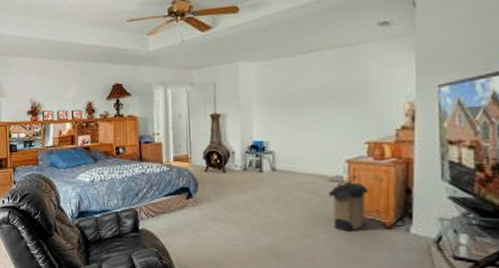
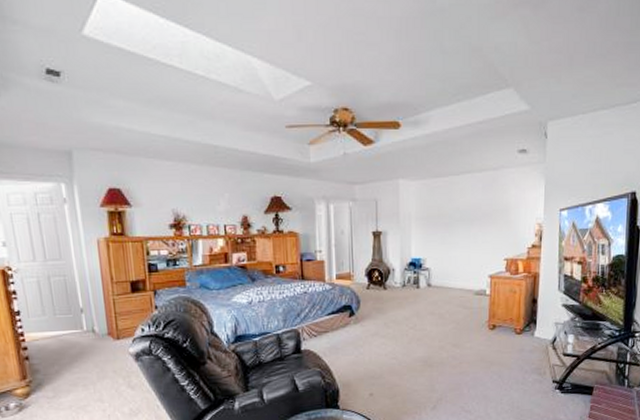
laundry hamper: present [329,175,371,232] -> none [474,288,507,339]

